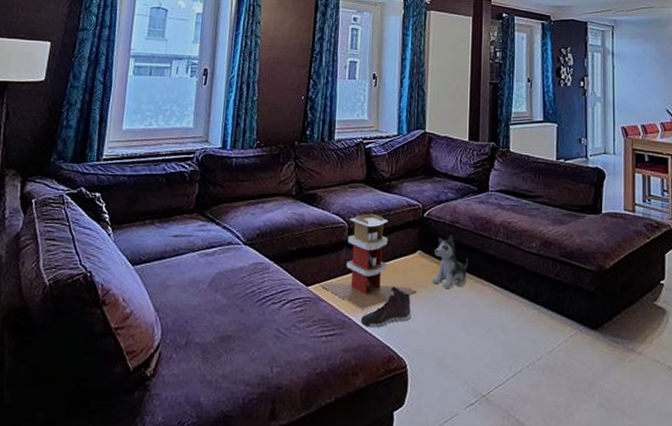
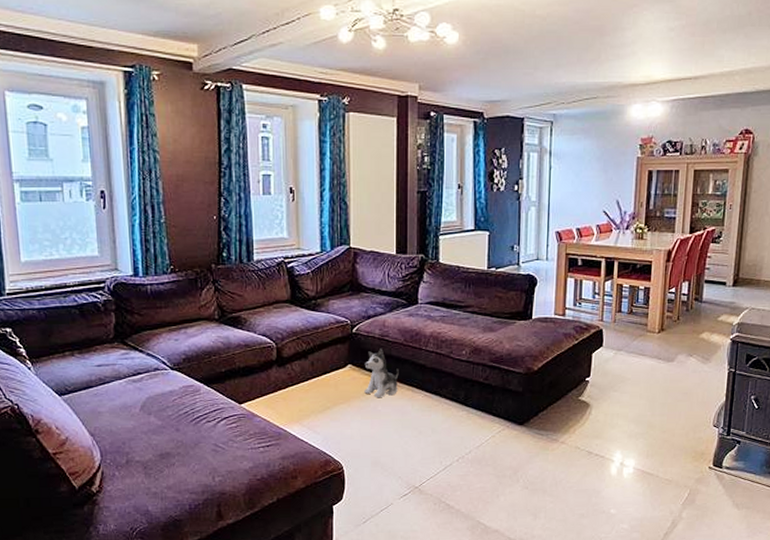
toy house: present [319,213,417,309] -> none [252,332,349,421]
sneaker: present [360,286,412,328] -> none [295,398,345,437]

